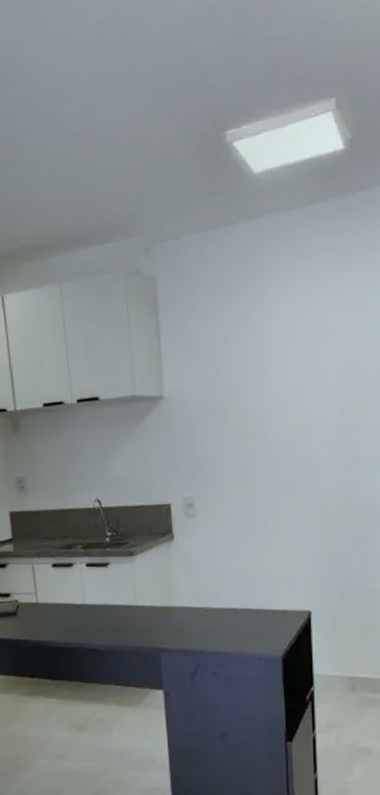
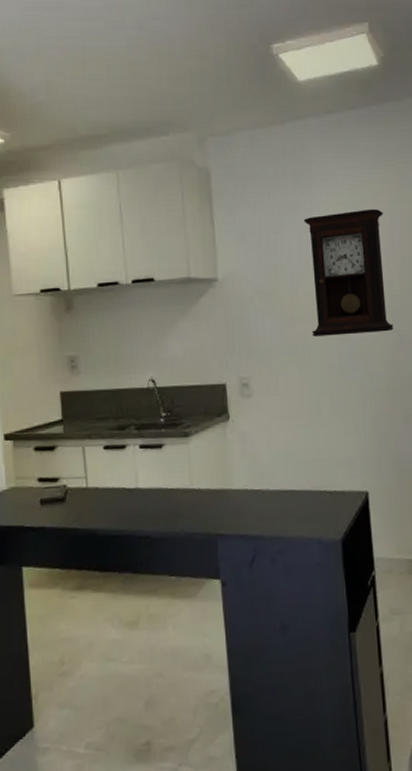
pendulum clock: none [255,316,346,456] -> present [304,208,394,337]

